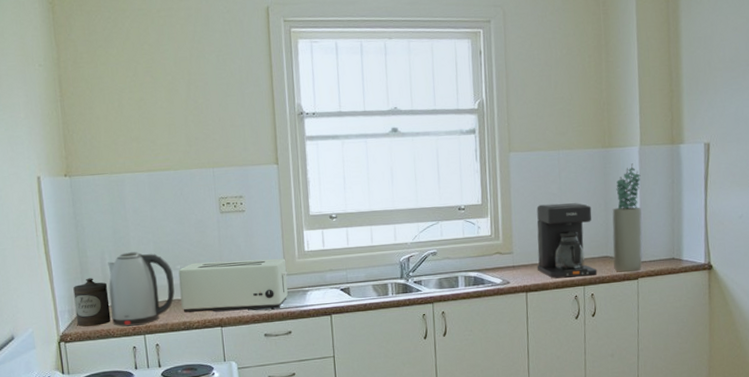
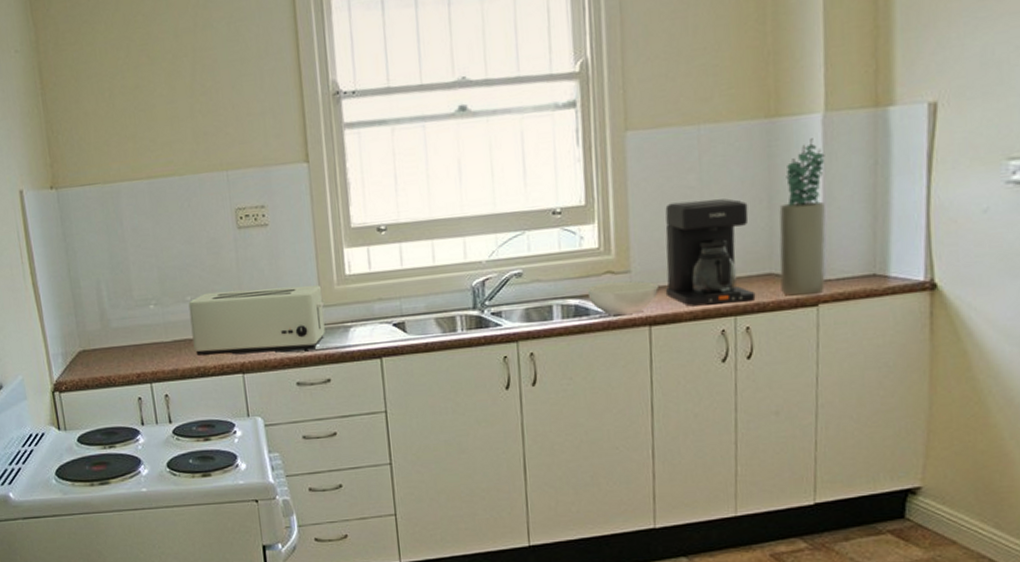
canister: present [73,278,111,328] -> none [66,313,112,374]
kettle: present [108,251,175,327] -> none [104,279,185,373]
bowl: none [482,259,533,285] -> present [587,281,660,316]

